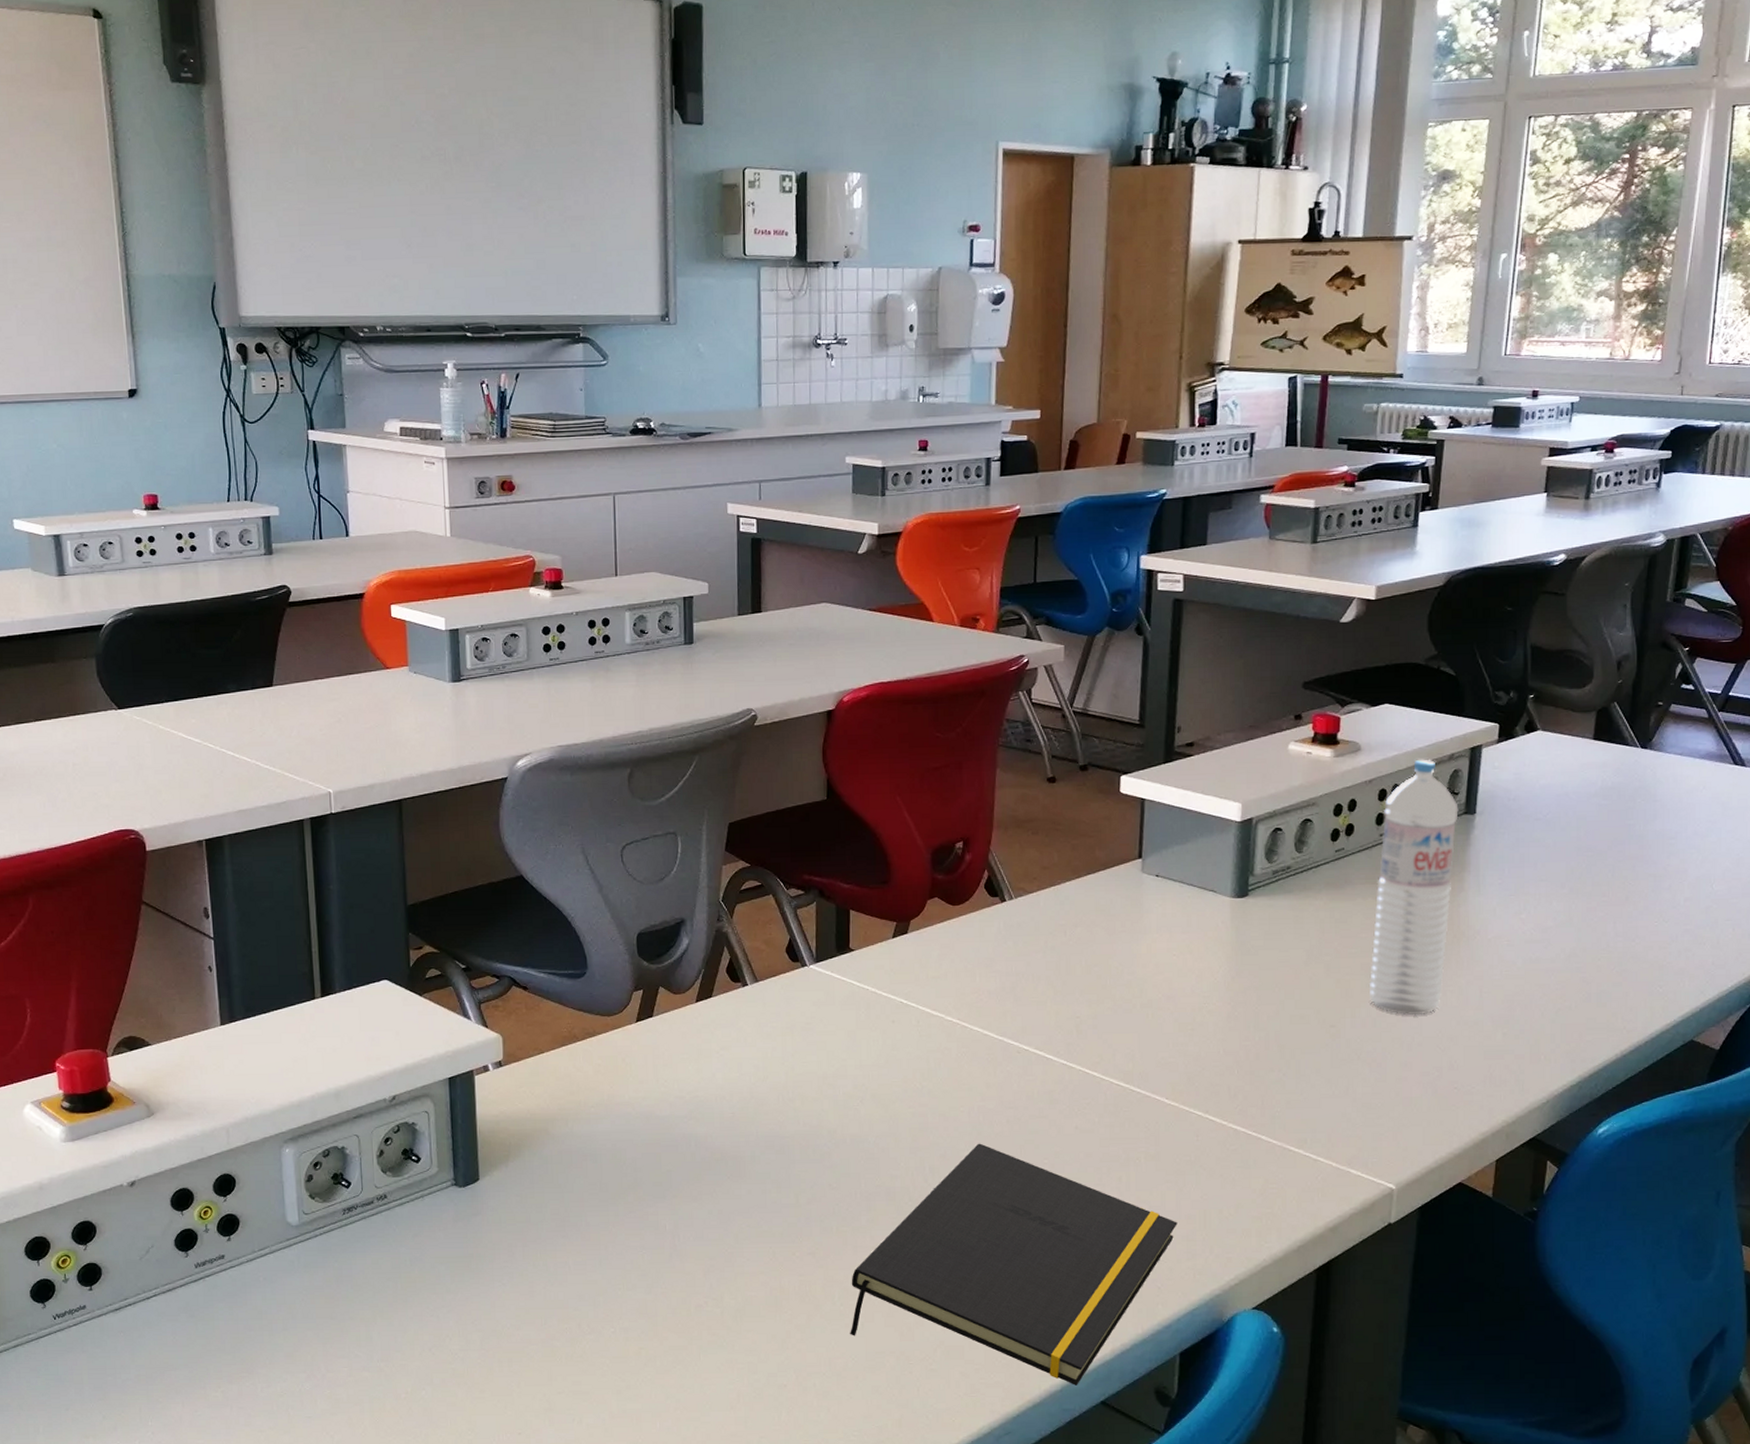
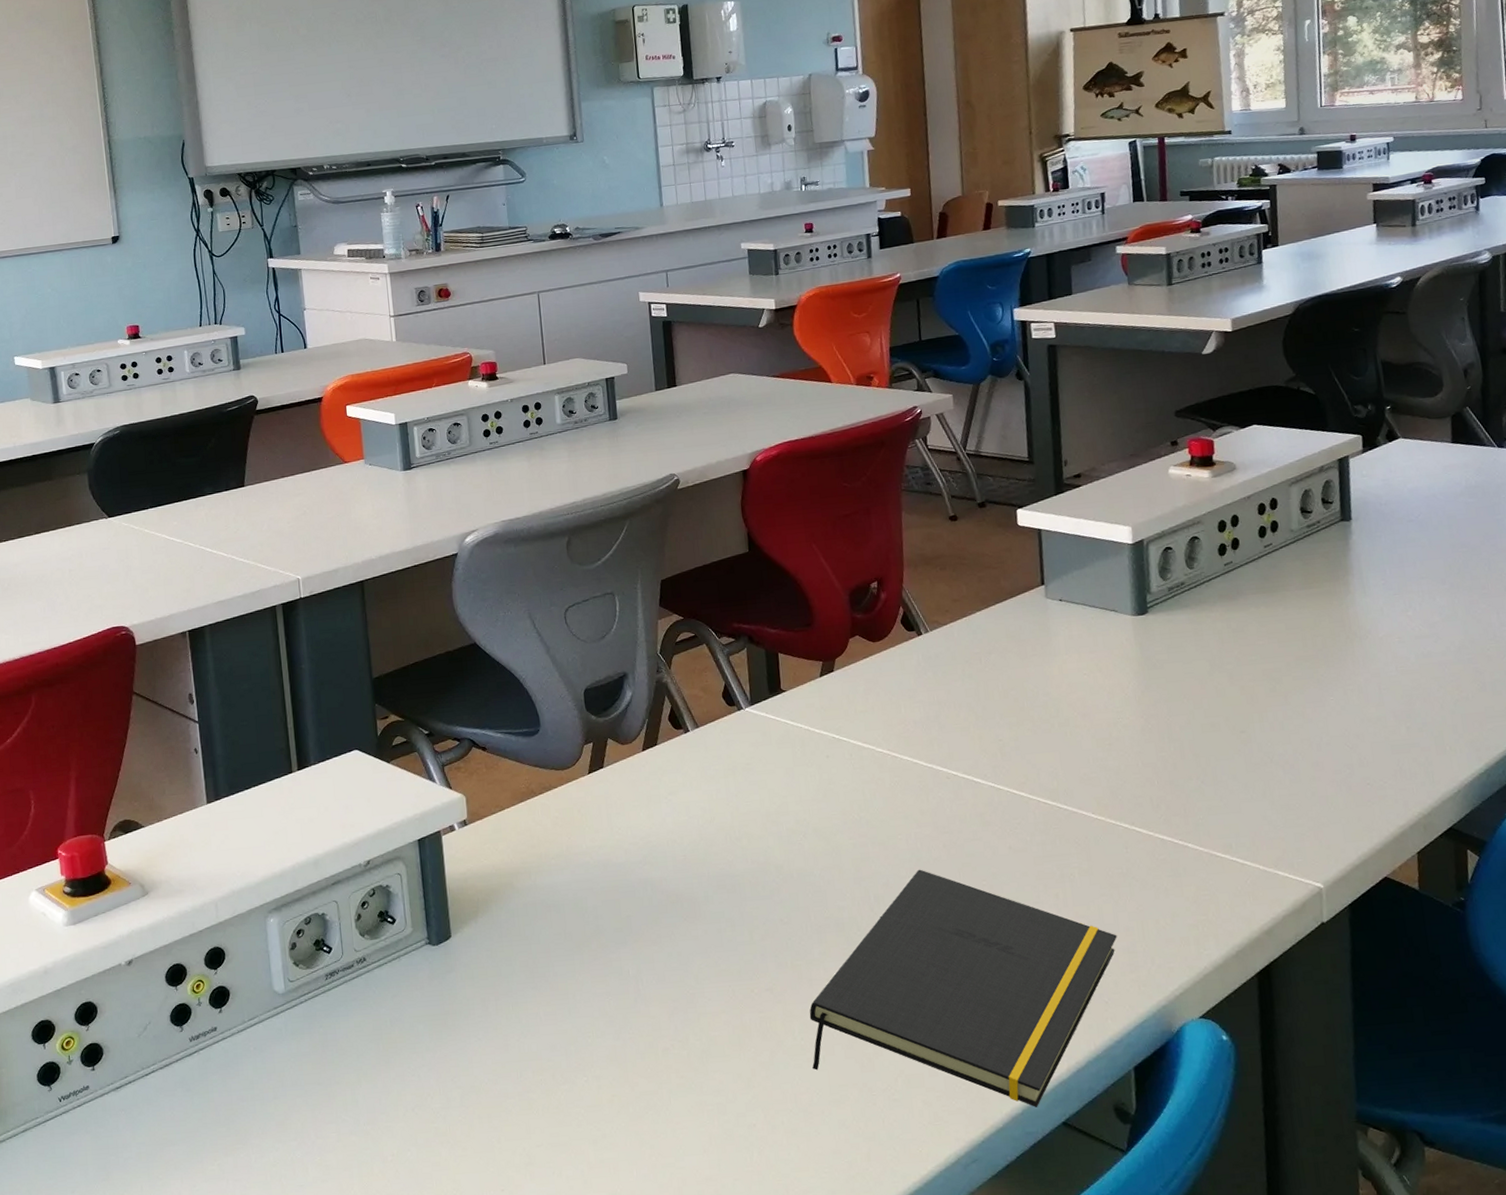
water bottle: present [1368,759,1459,1015] -> none [1264,473,1342,716]

